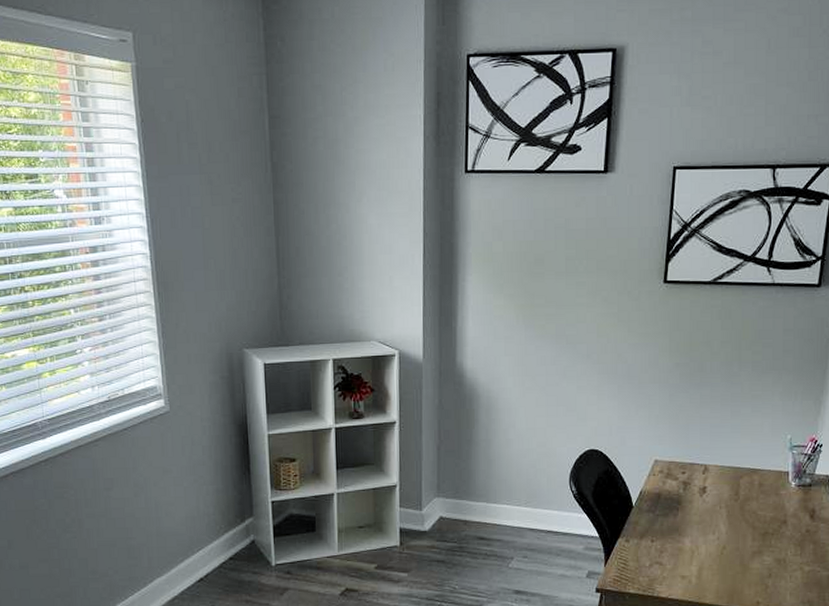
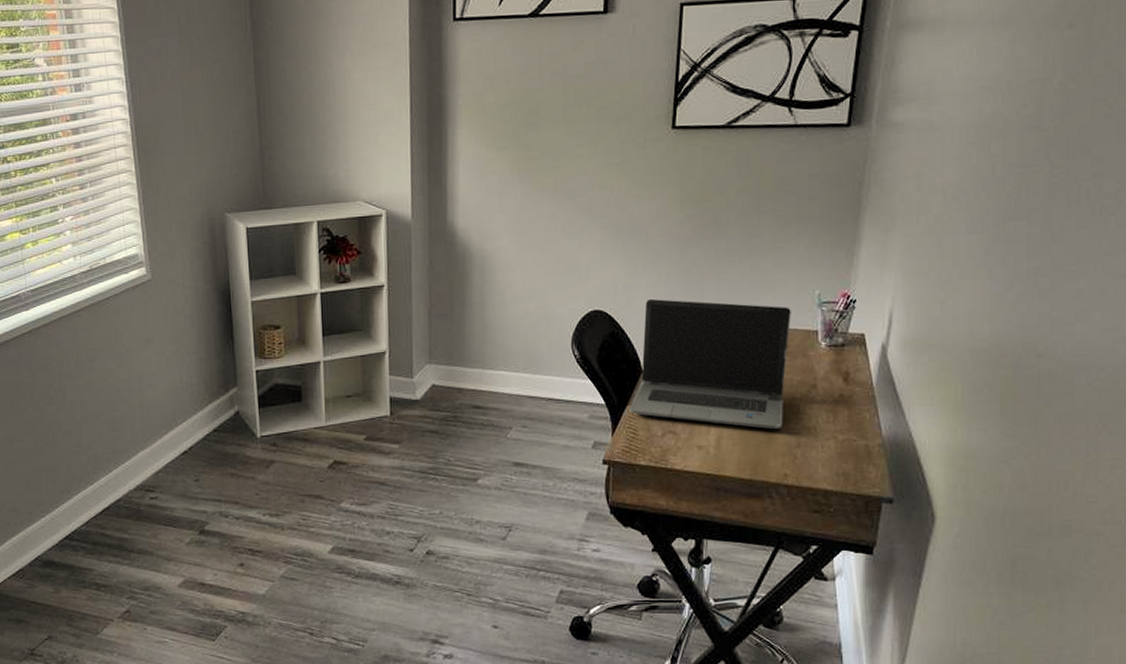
laptop computer: none [621,440,766,560] -> present [629,299,791,429]

